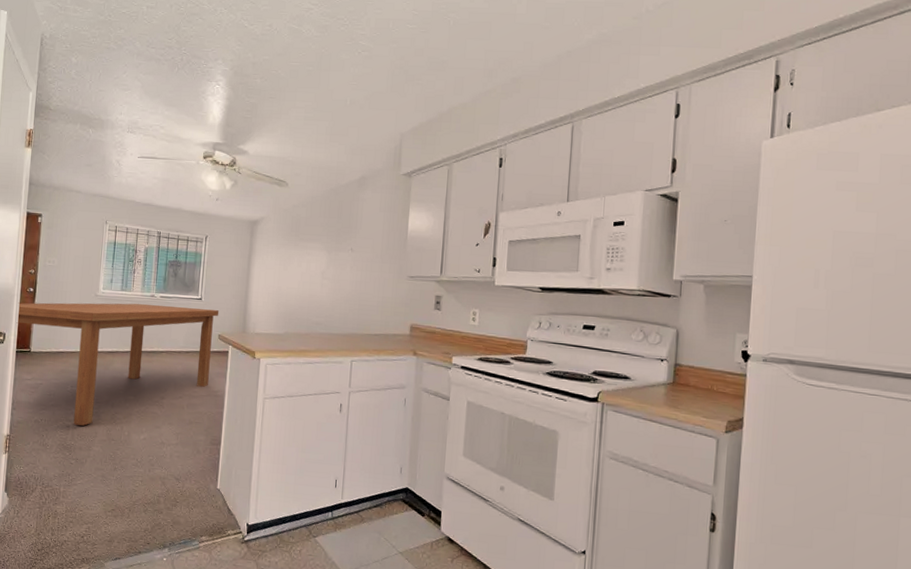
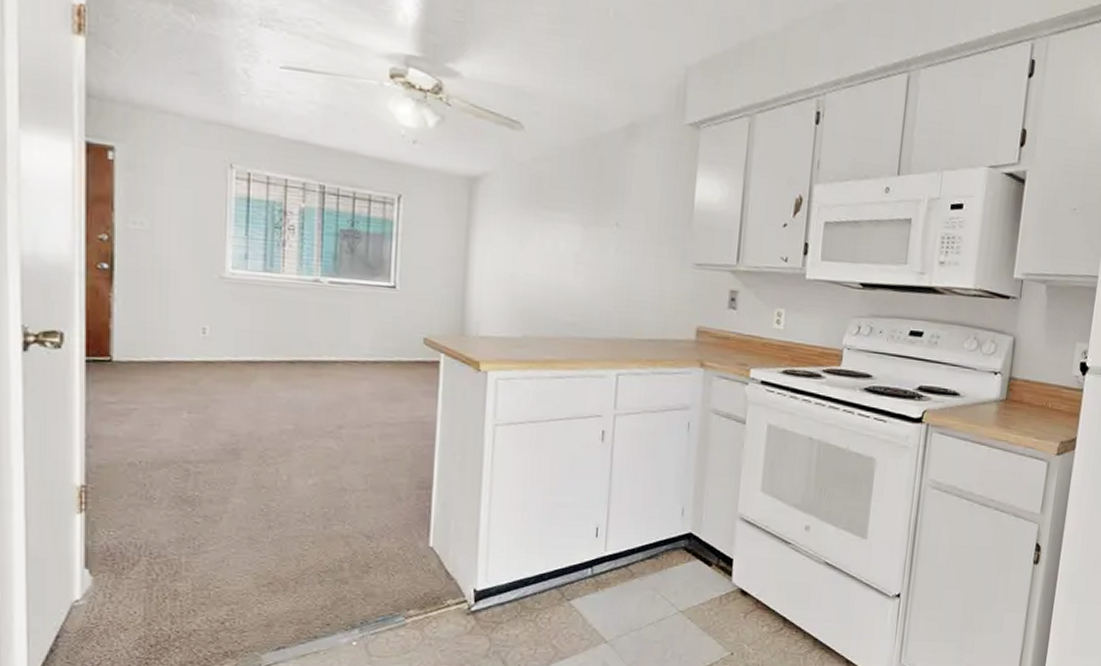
dining table: present [16,302,220,426] -> none [82,285,424,469]

